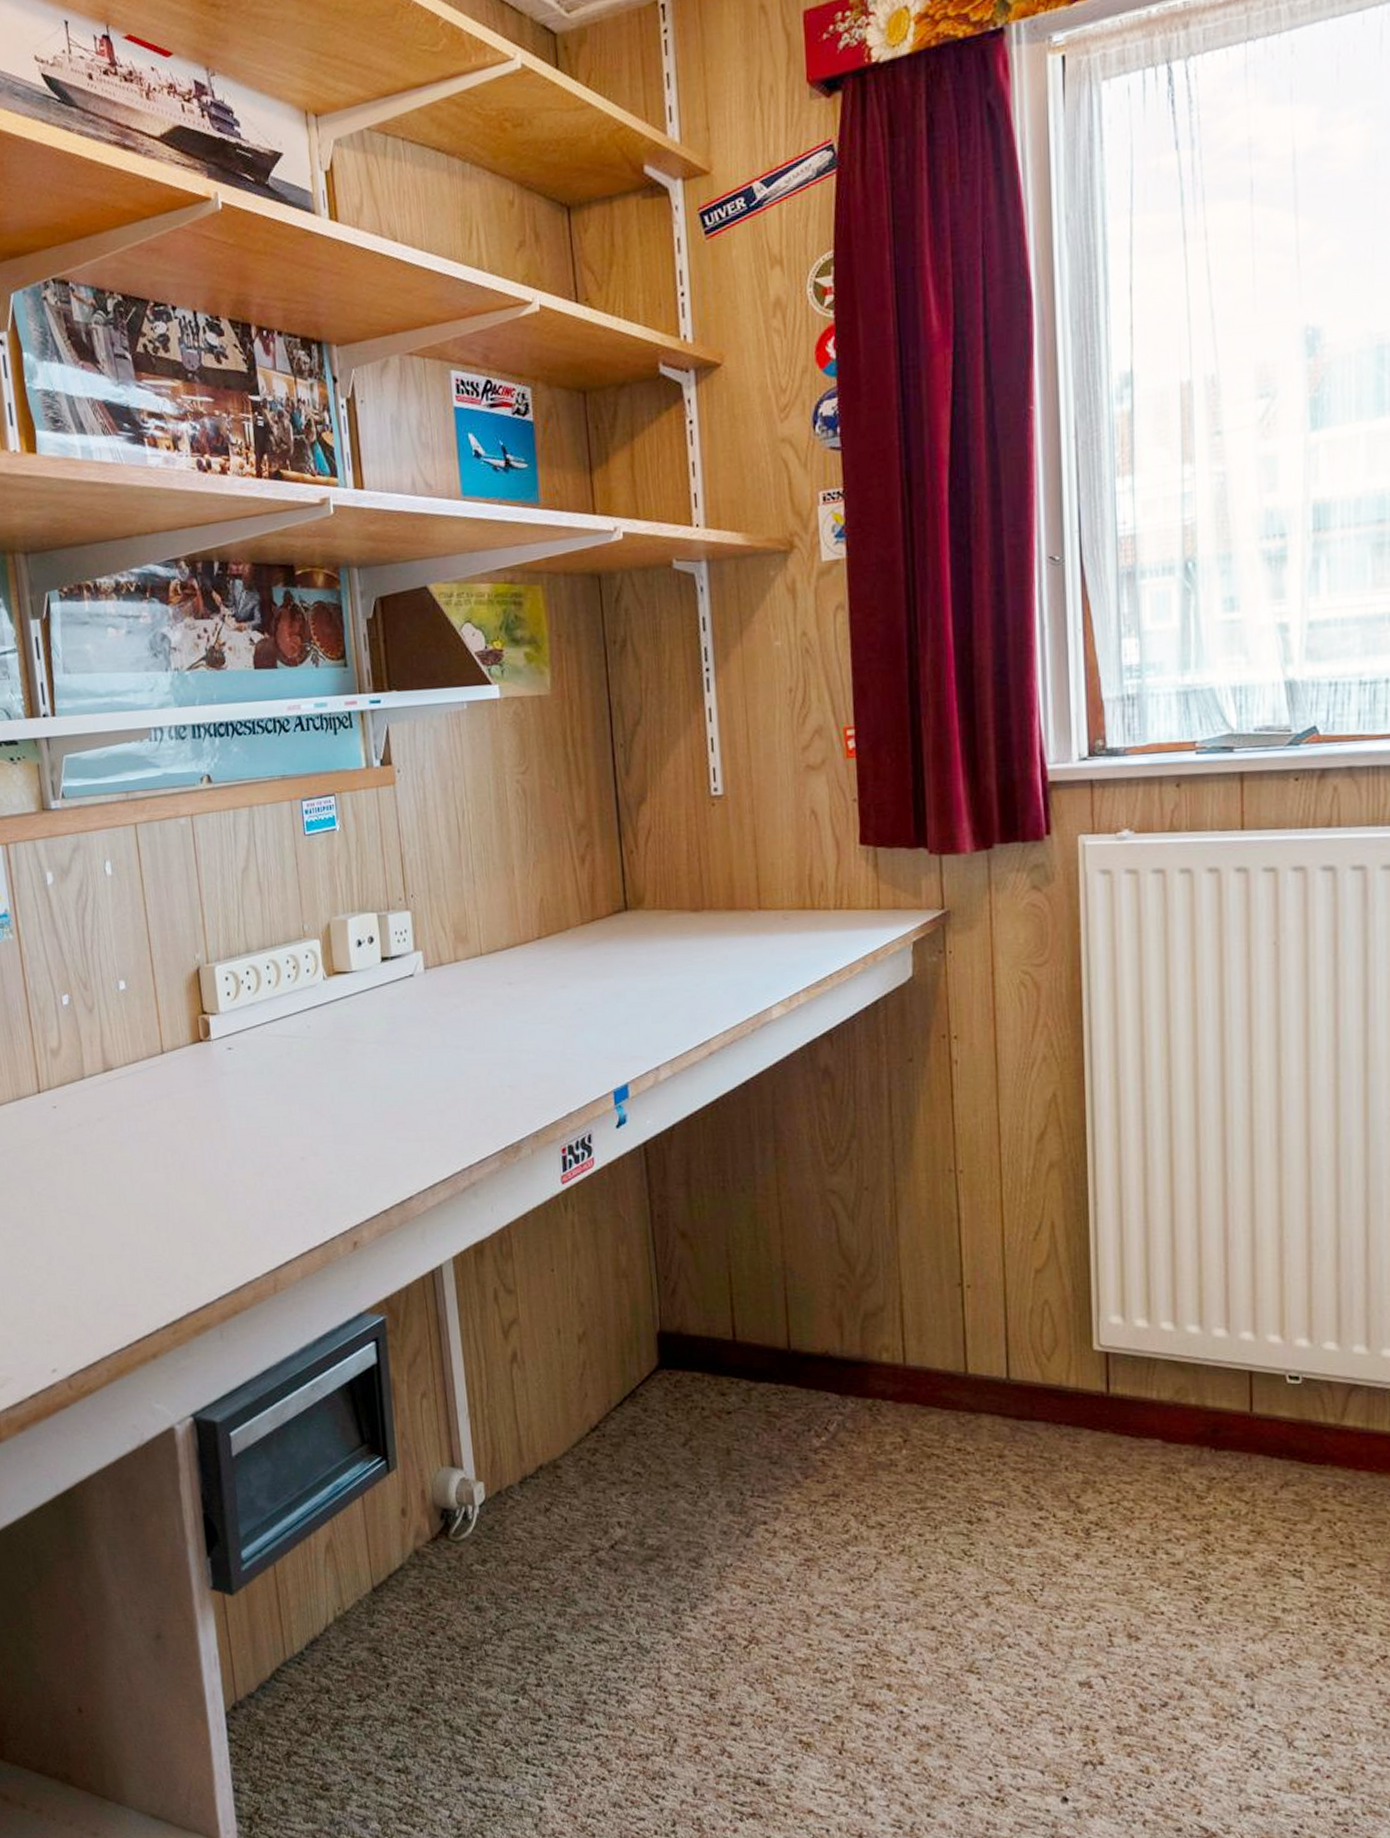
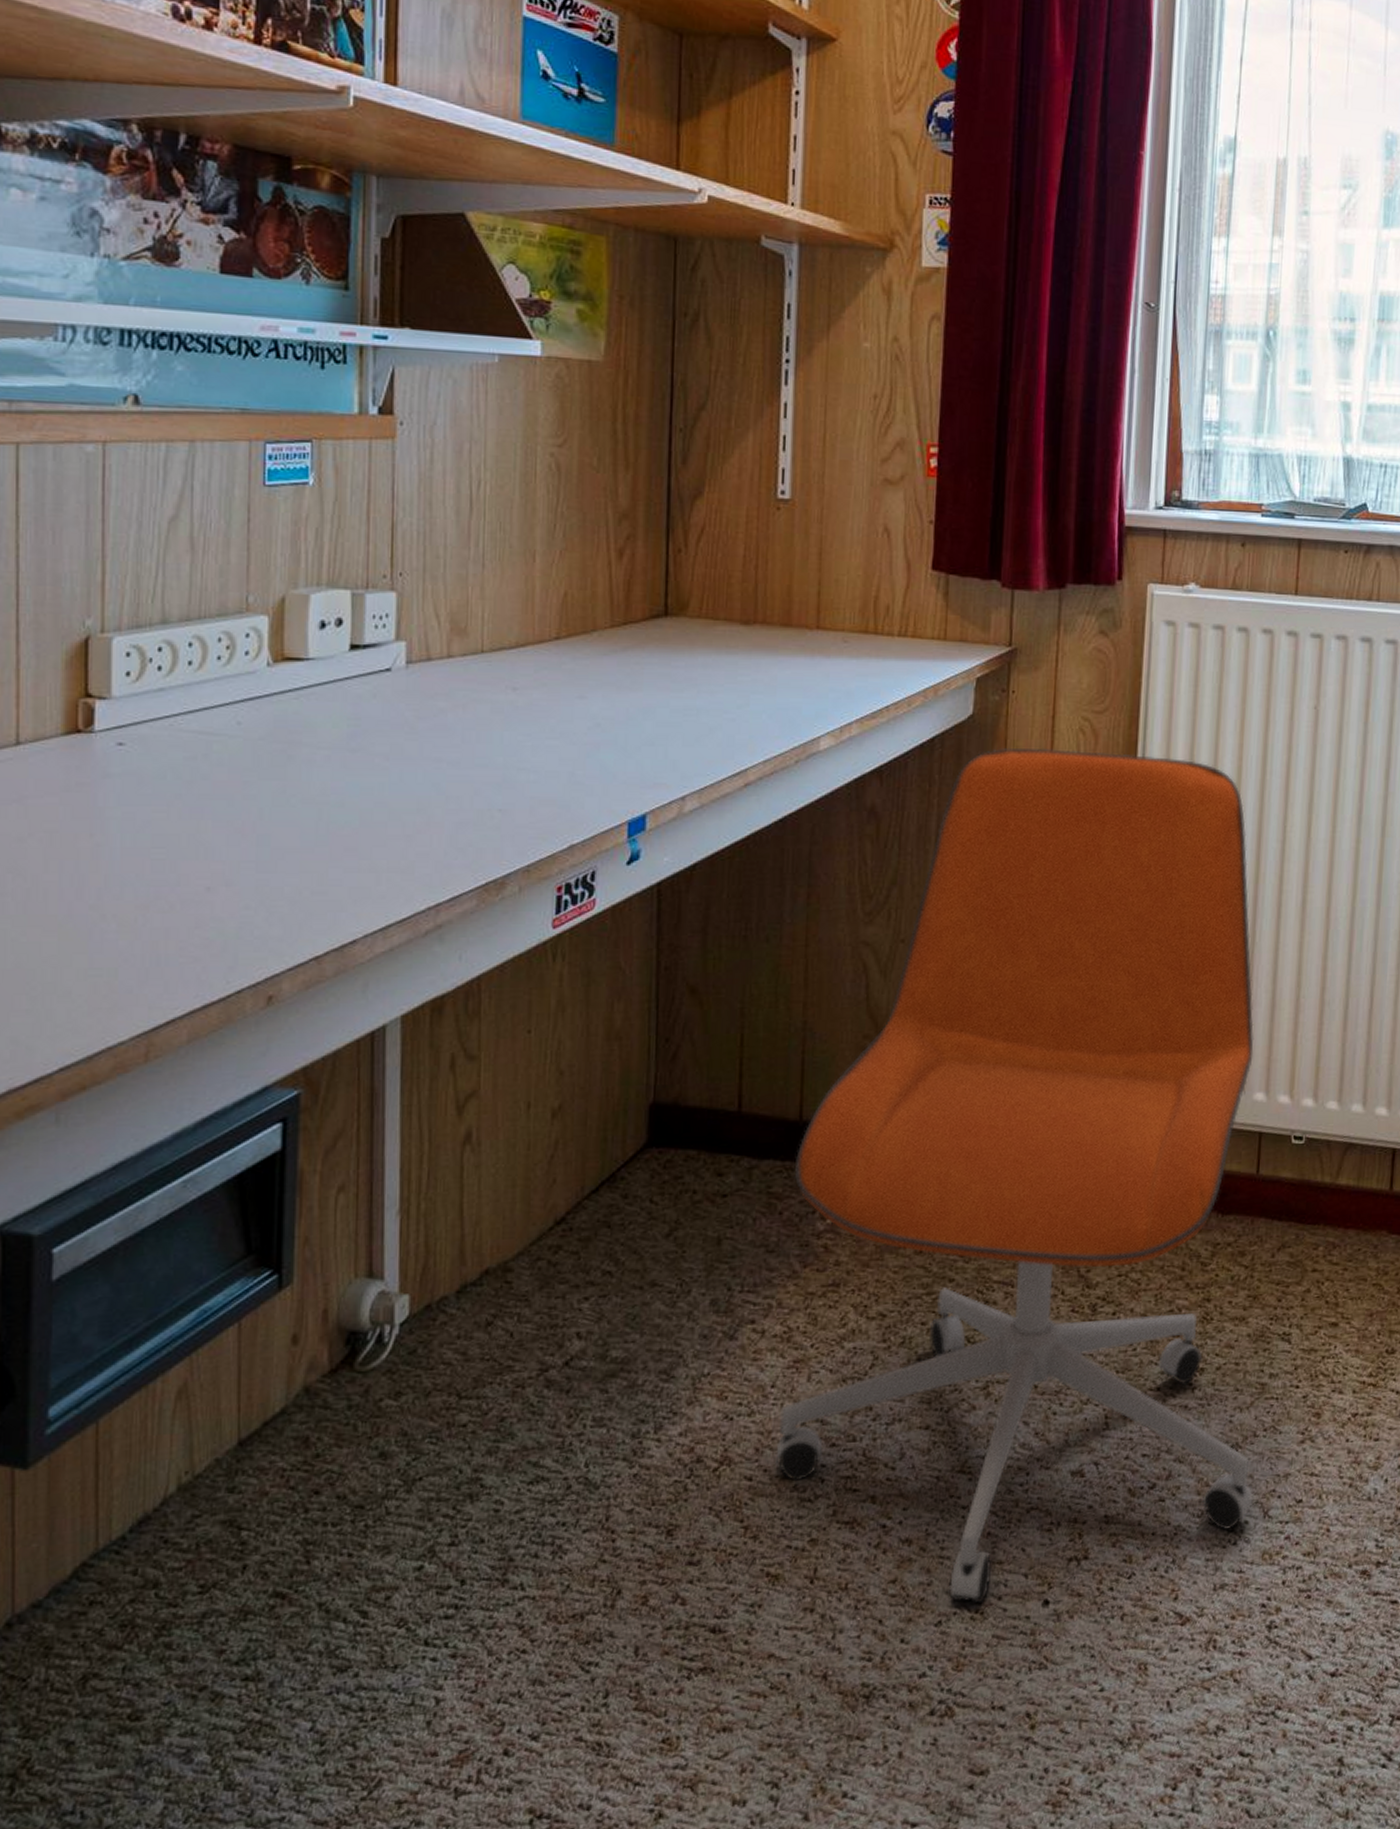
office chair: none [787,1003,1276,1792] -> present [775,747,1254,1604]

